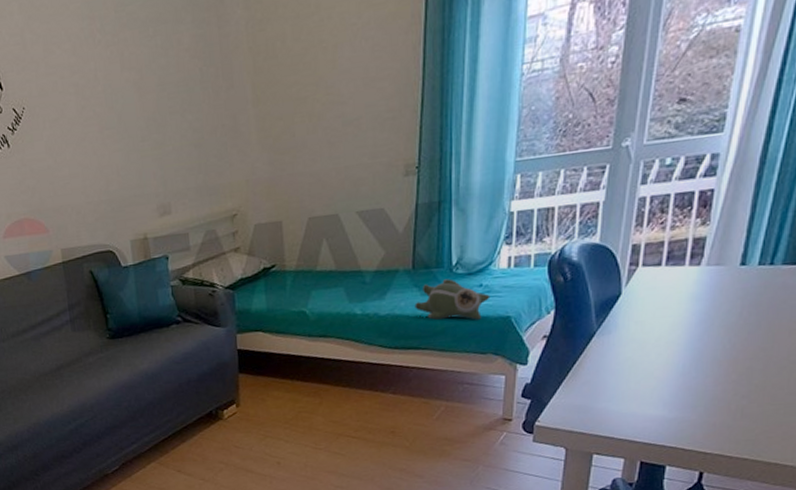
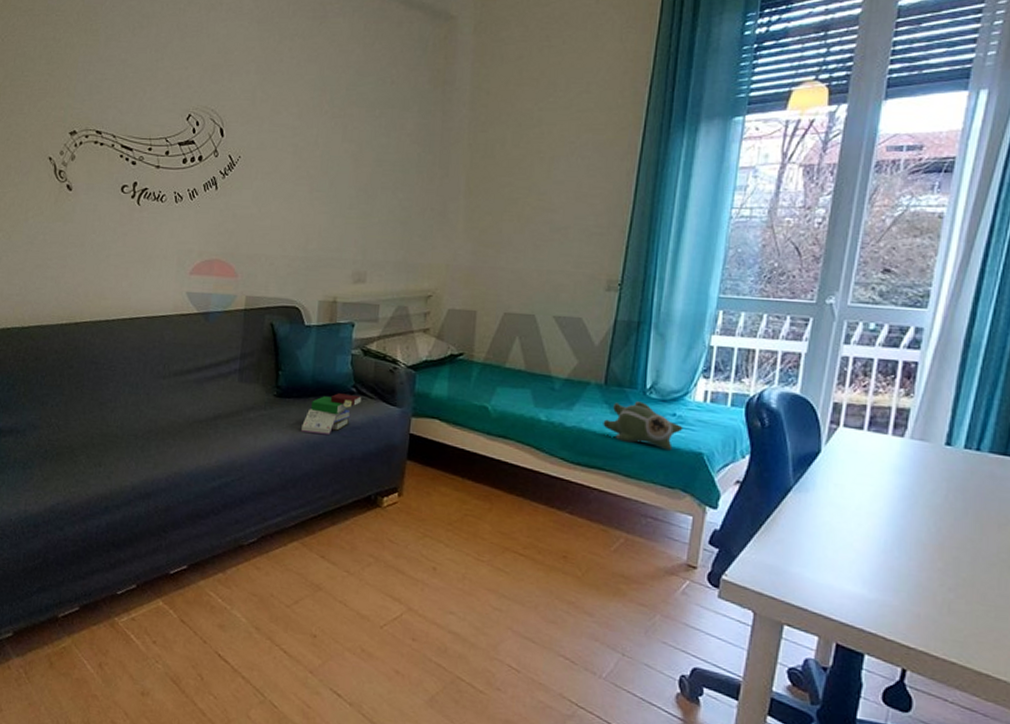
book: none [138,323,188,366] -> present [301,393,362,436]

